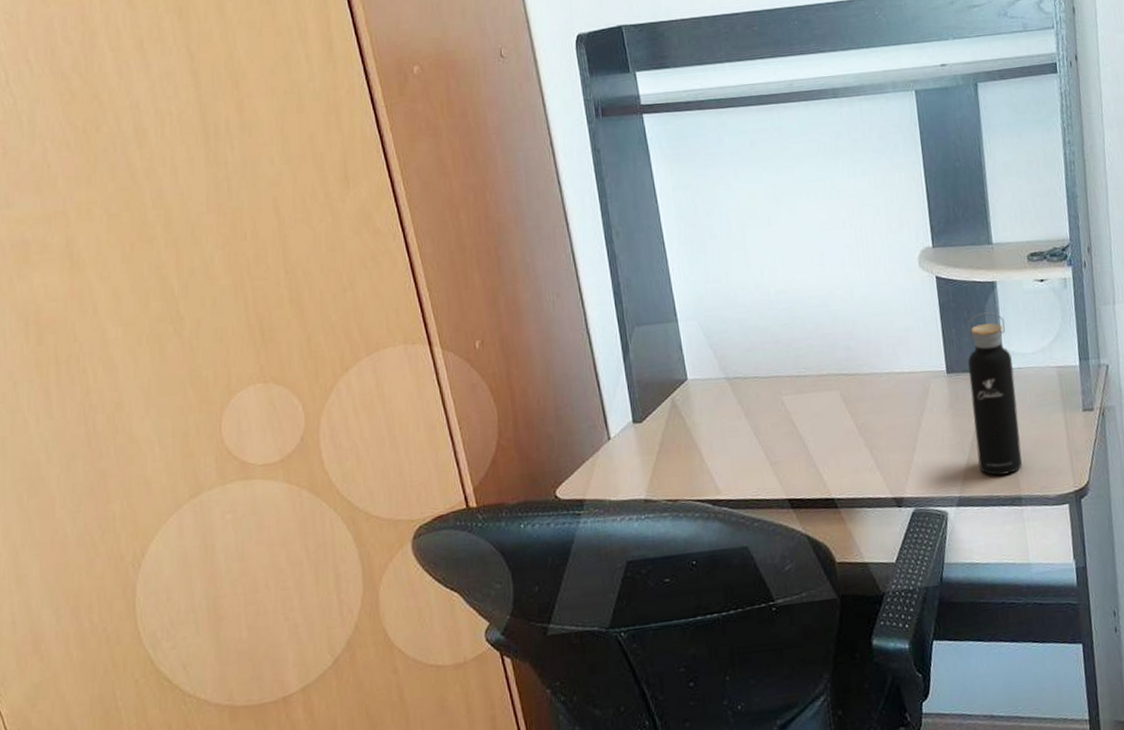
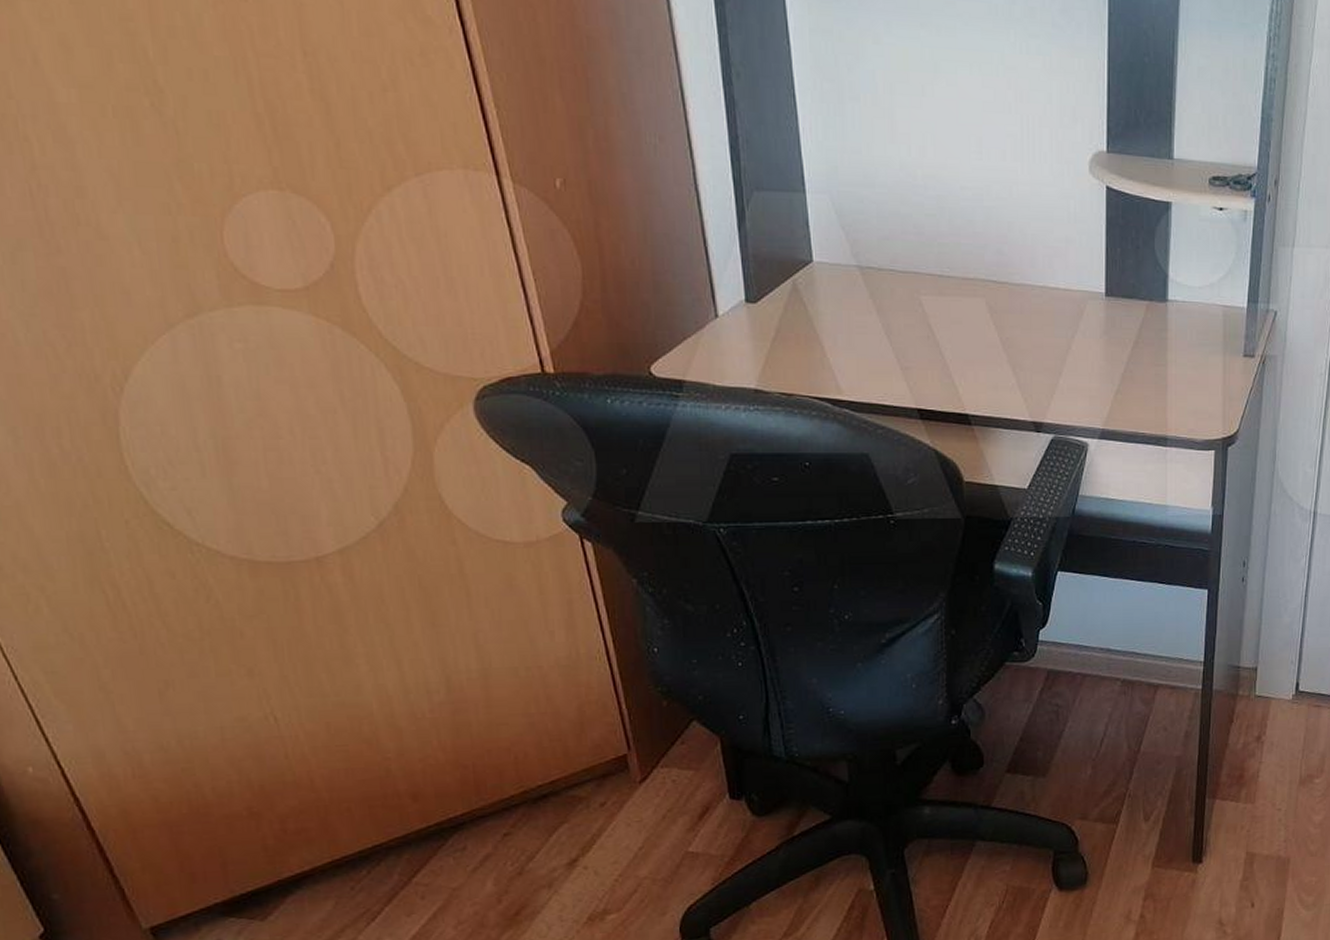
water bottle: present [967,312,1022,476] -> none [1127,235,1177,412]

